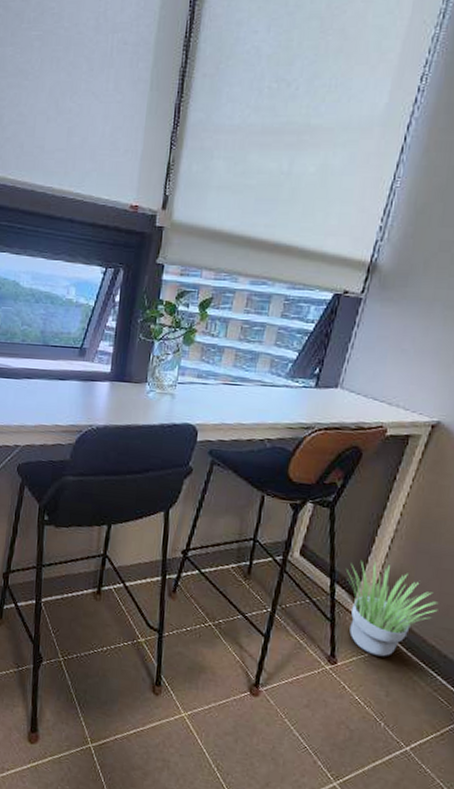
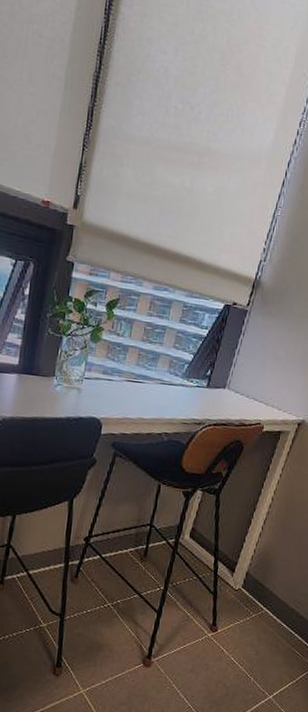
potted plant: present [347,561,438,657] -> none [228,540,298,622]

